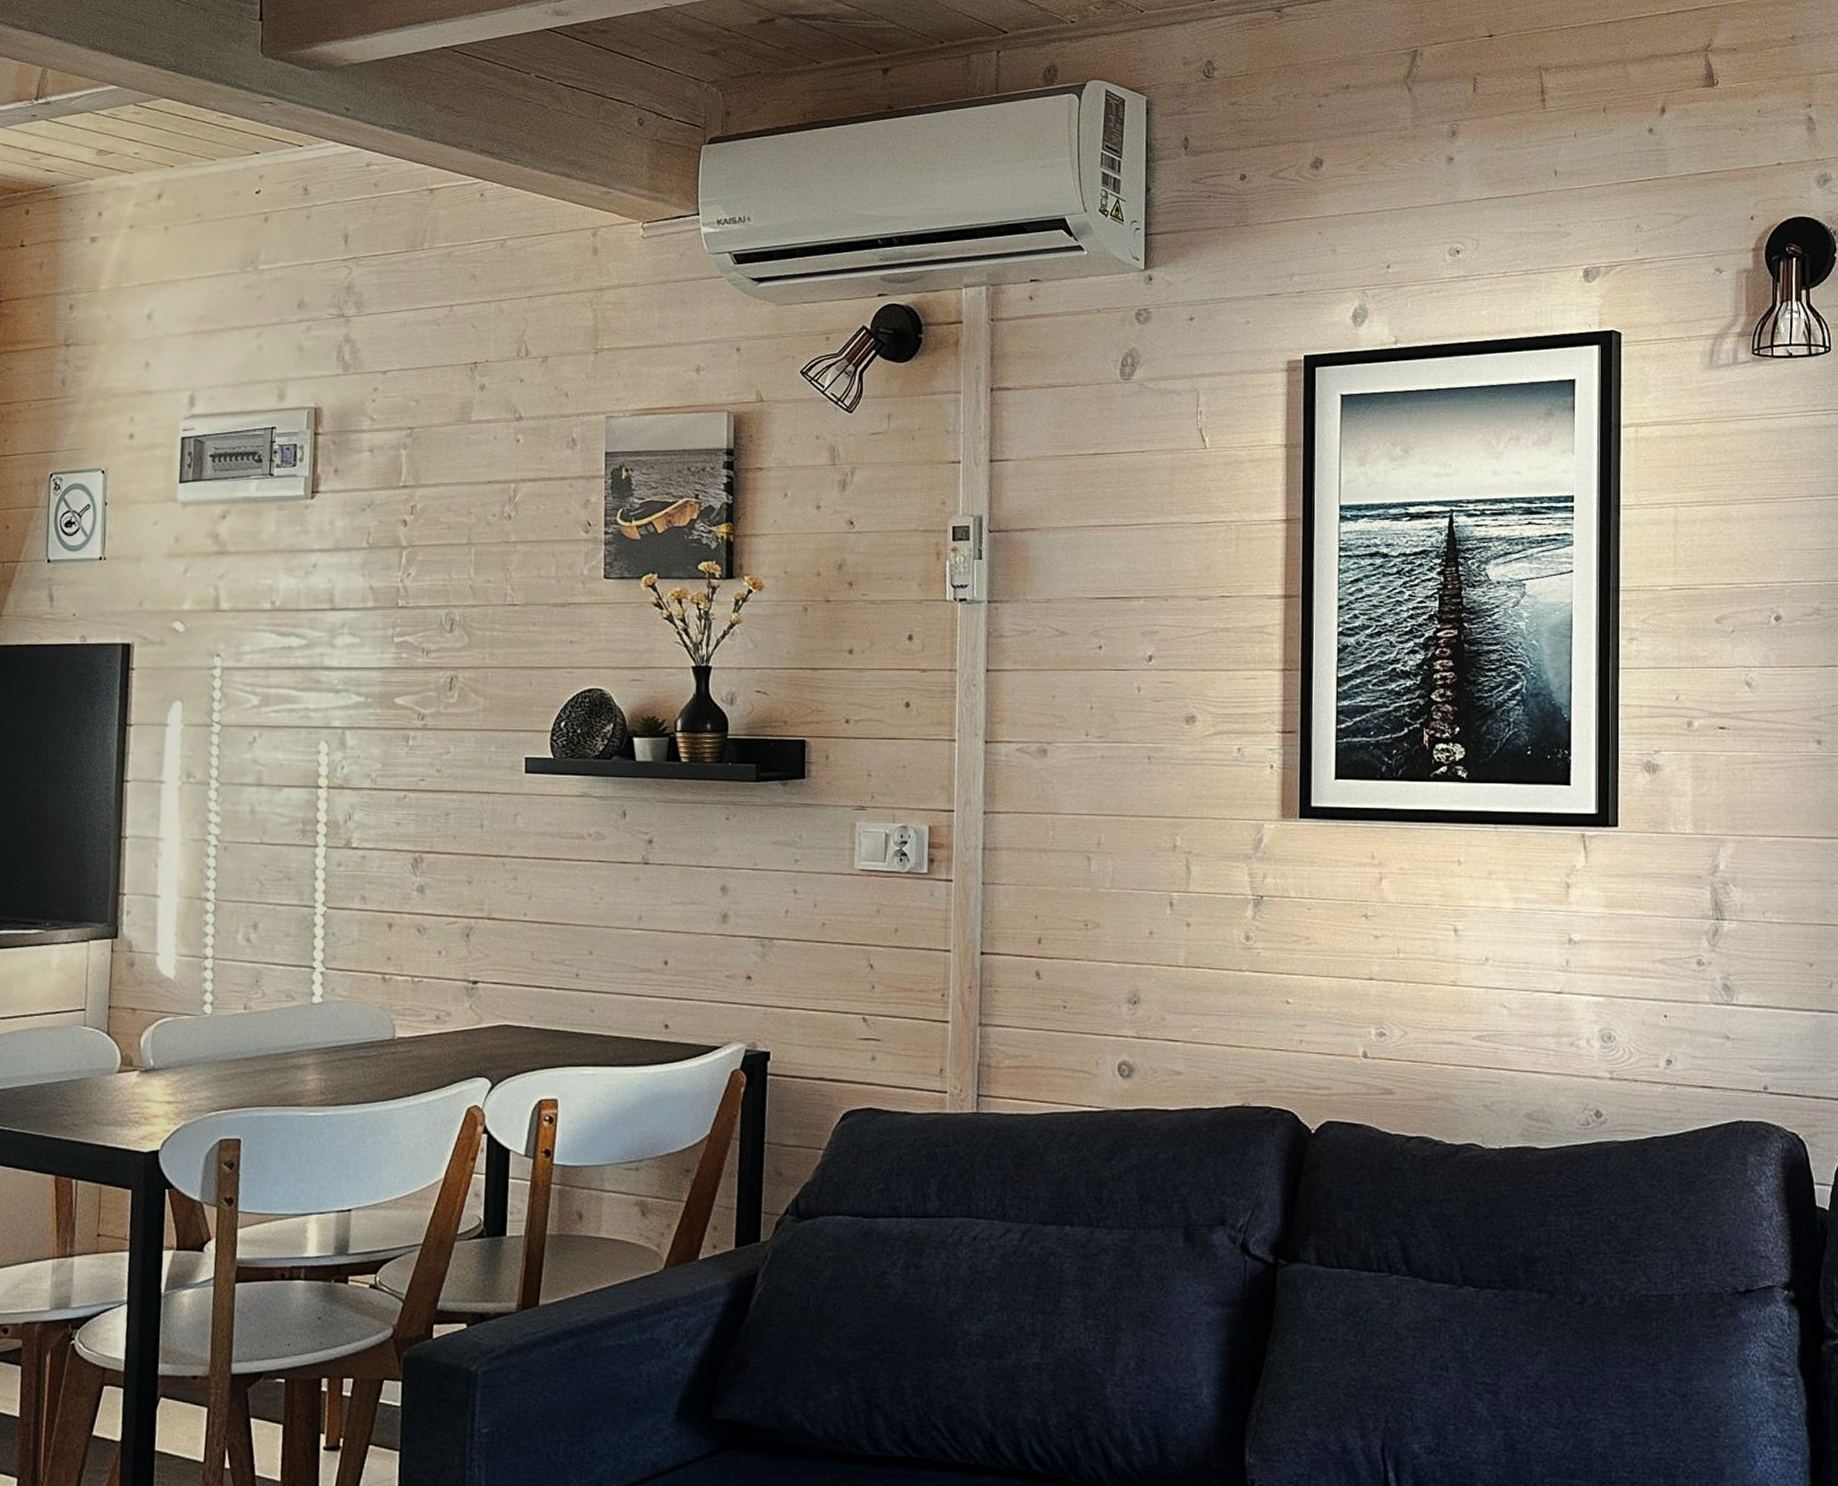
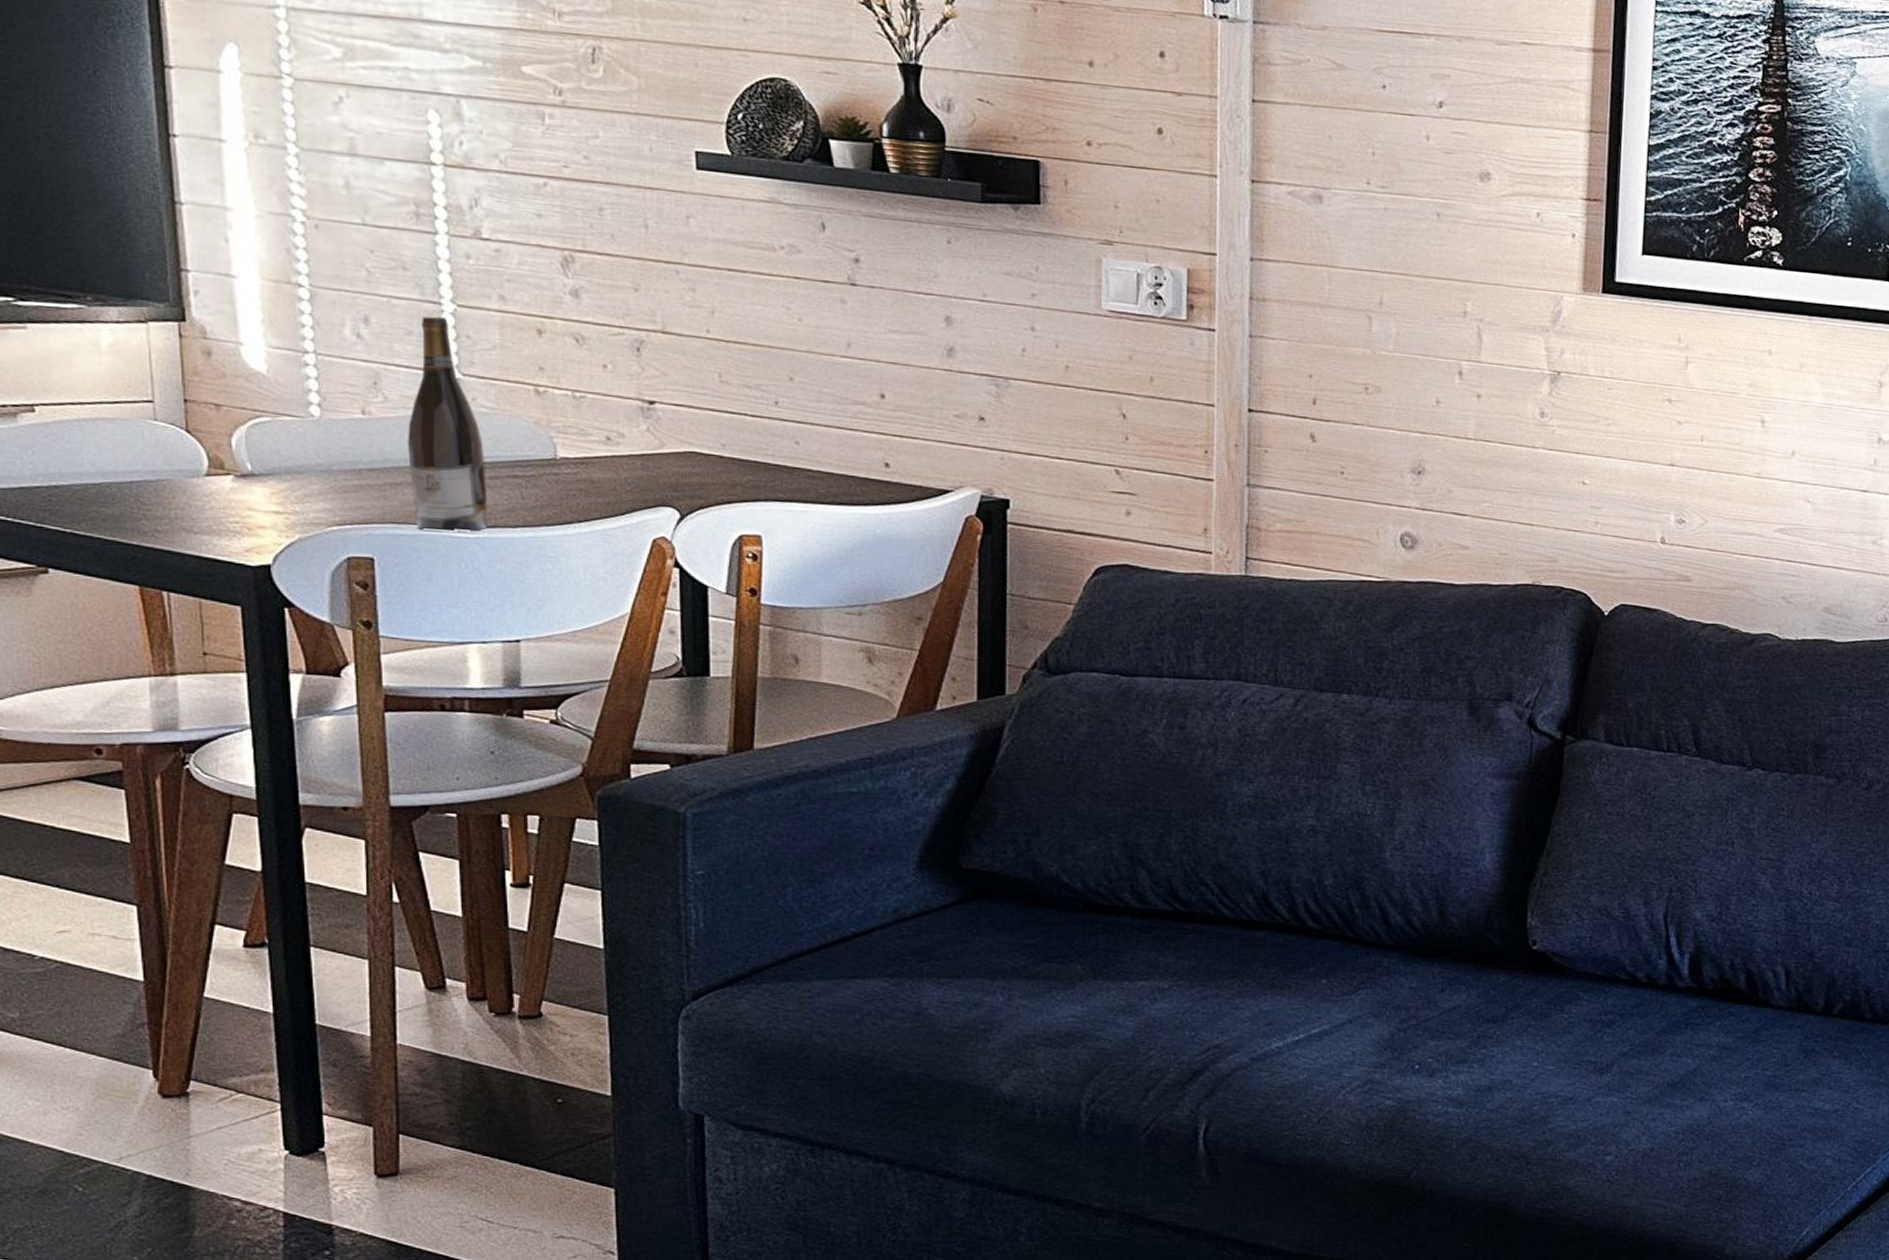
wine bottle: none [276,918,338,1112] -> present [408,316,488,533]

